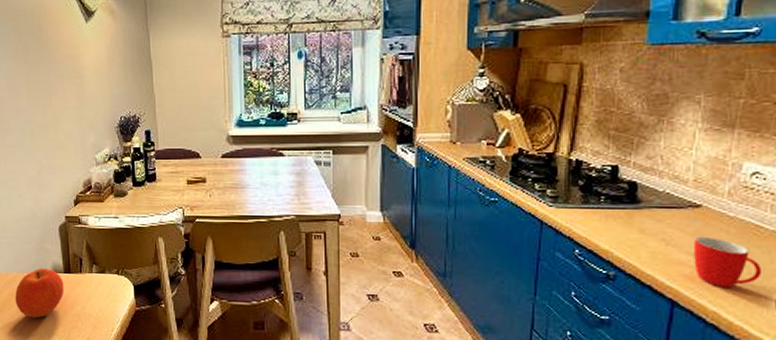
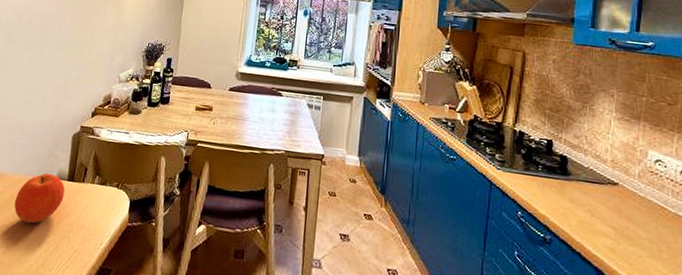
mug: present [693,236,762,288] -> none [613,211,669,263]

